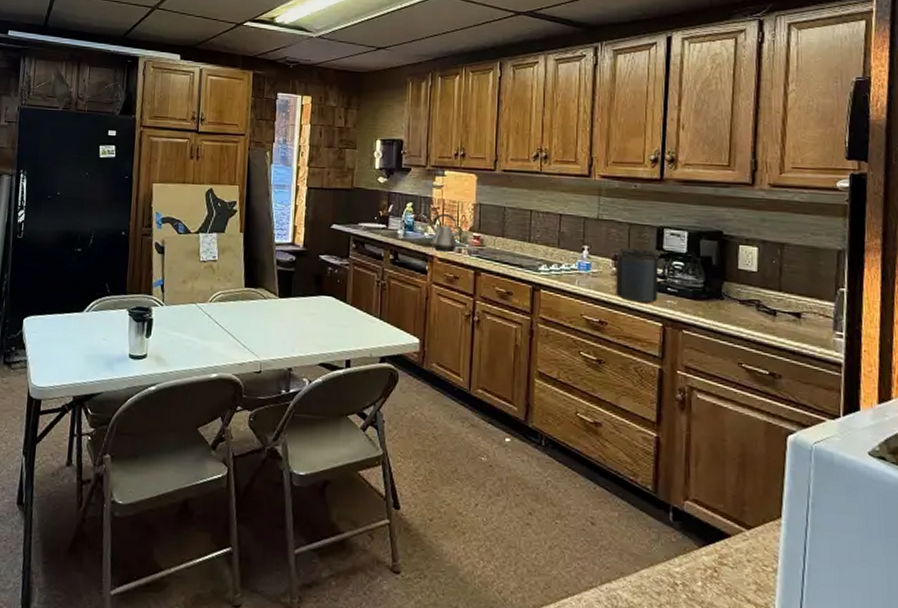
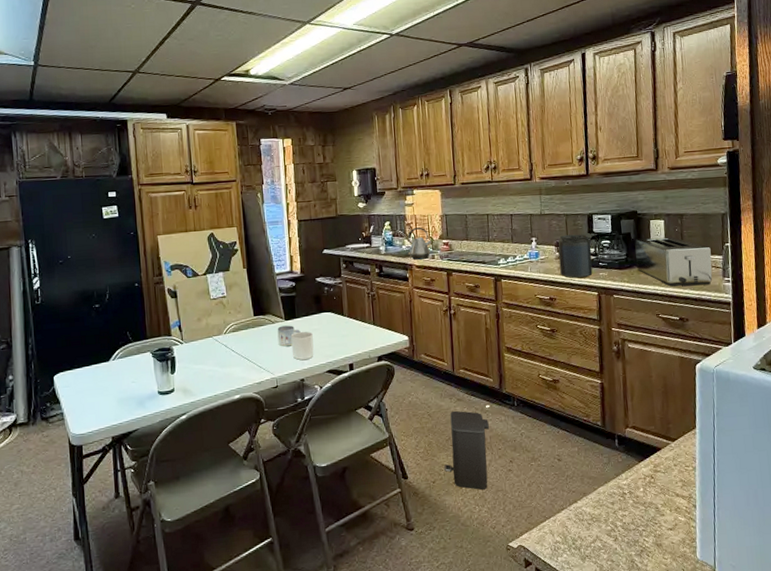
mug: none [268,303,295,328] -> present [277,325,301,347]
mug: none [282,313,309,347] -> present [290,331,314,361]
pedal bin: none [446,437,507,542] -> present [444,410,489,490]
toaster: none [715,265,820,337] -> present [634,237,713,287]

